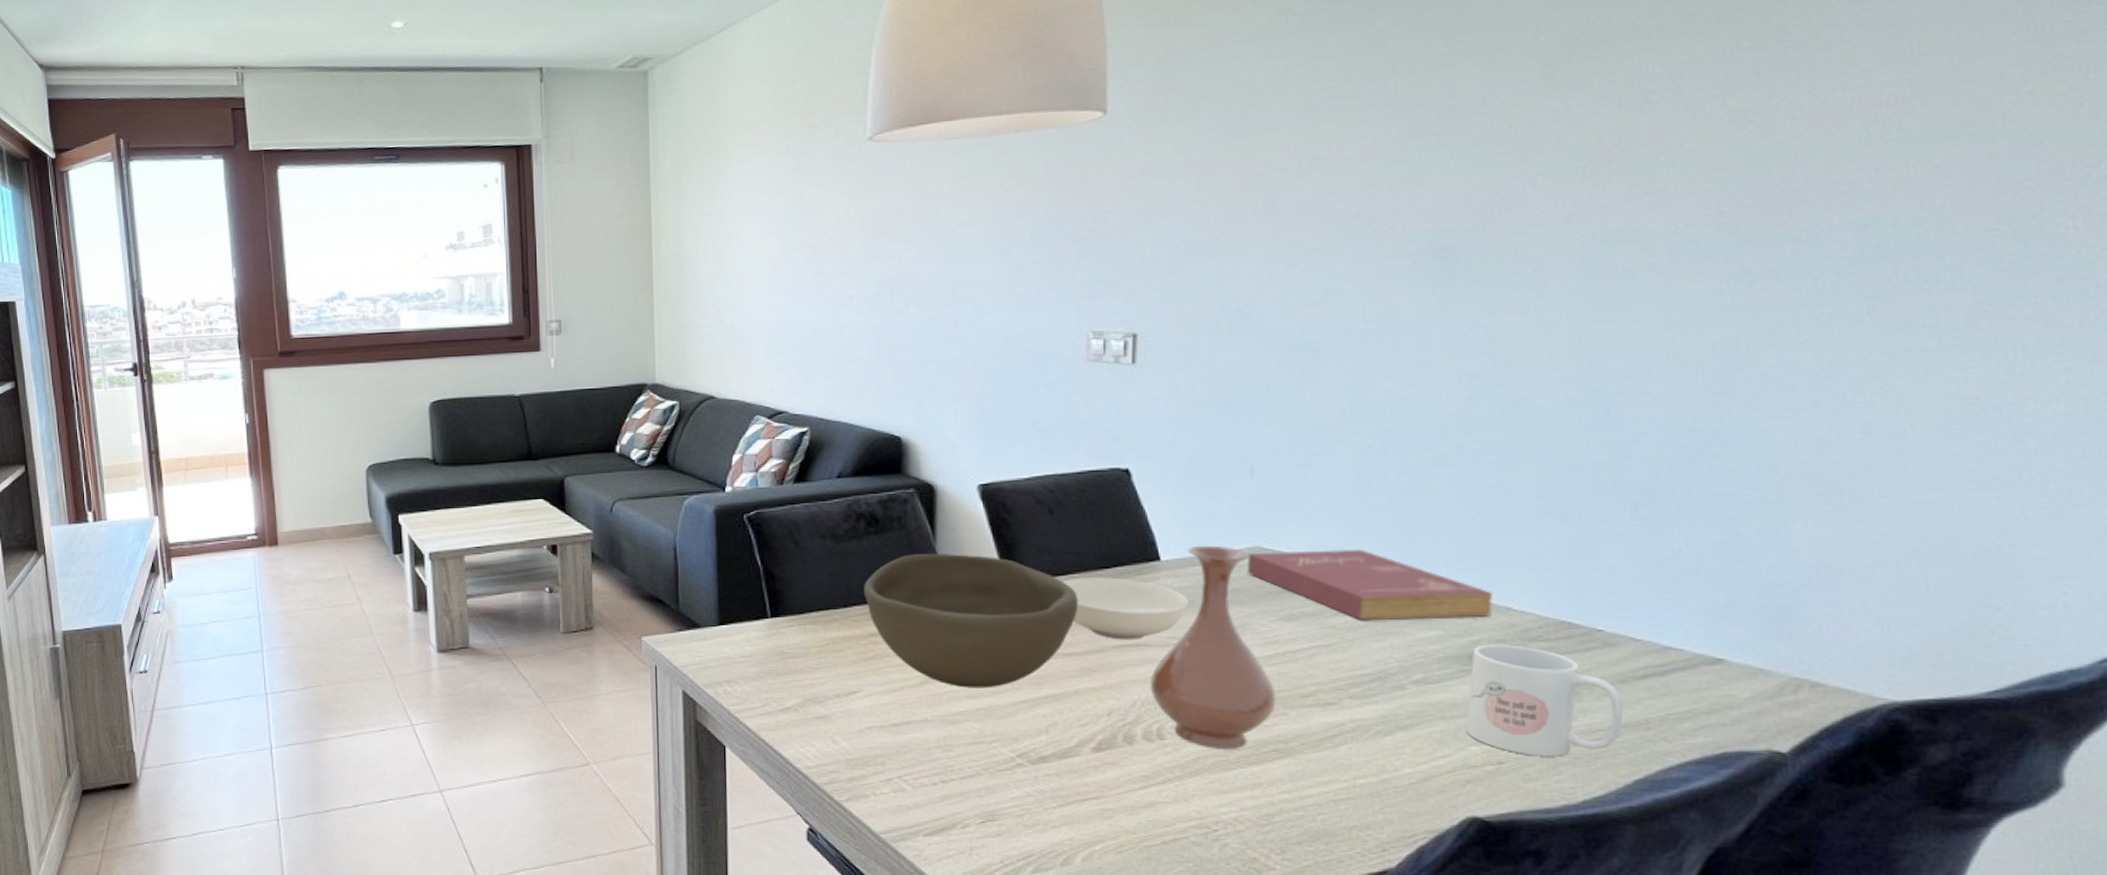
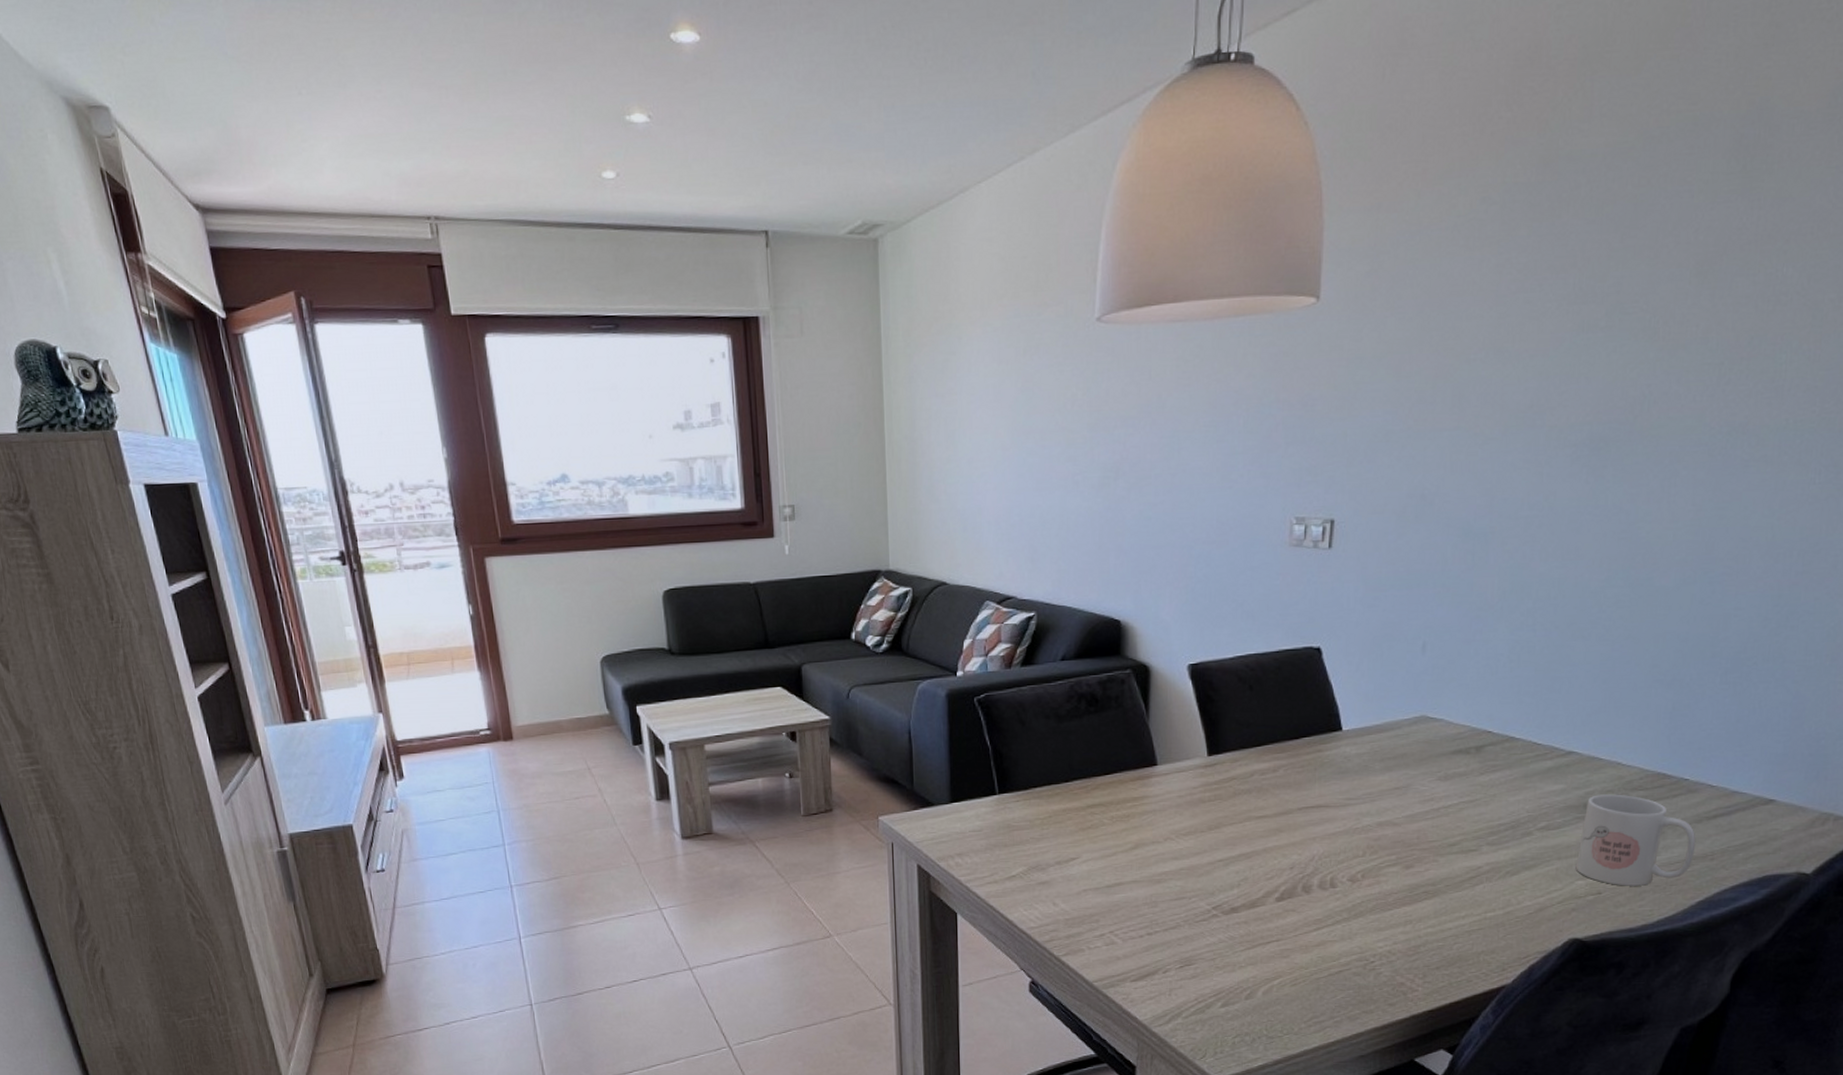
bowl: present [864,554,1078,689] -> none [1084,729,1271,851]
bowl: present [1062,577,1189,640] -> none [1258,747,1364,803]
vase: present [1149,545,1277,749] -> none [1327,715,1429,893]
book: present [1247,548,1493,621] -> none [1413,715,1608,778]

